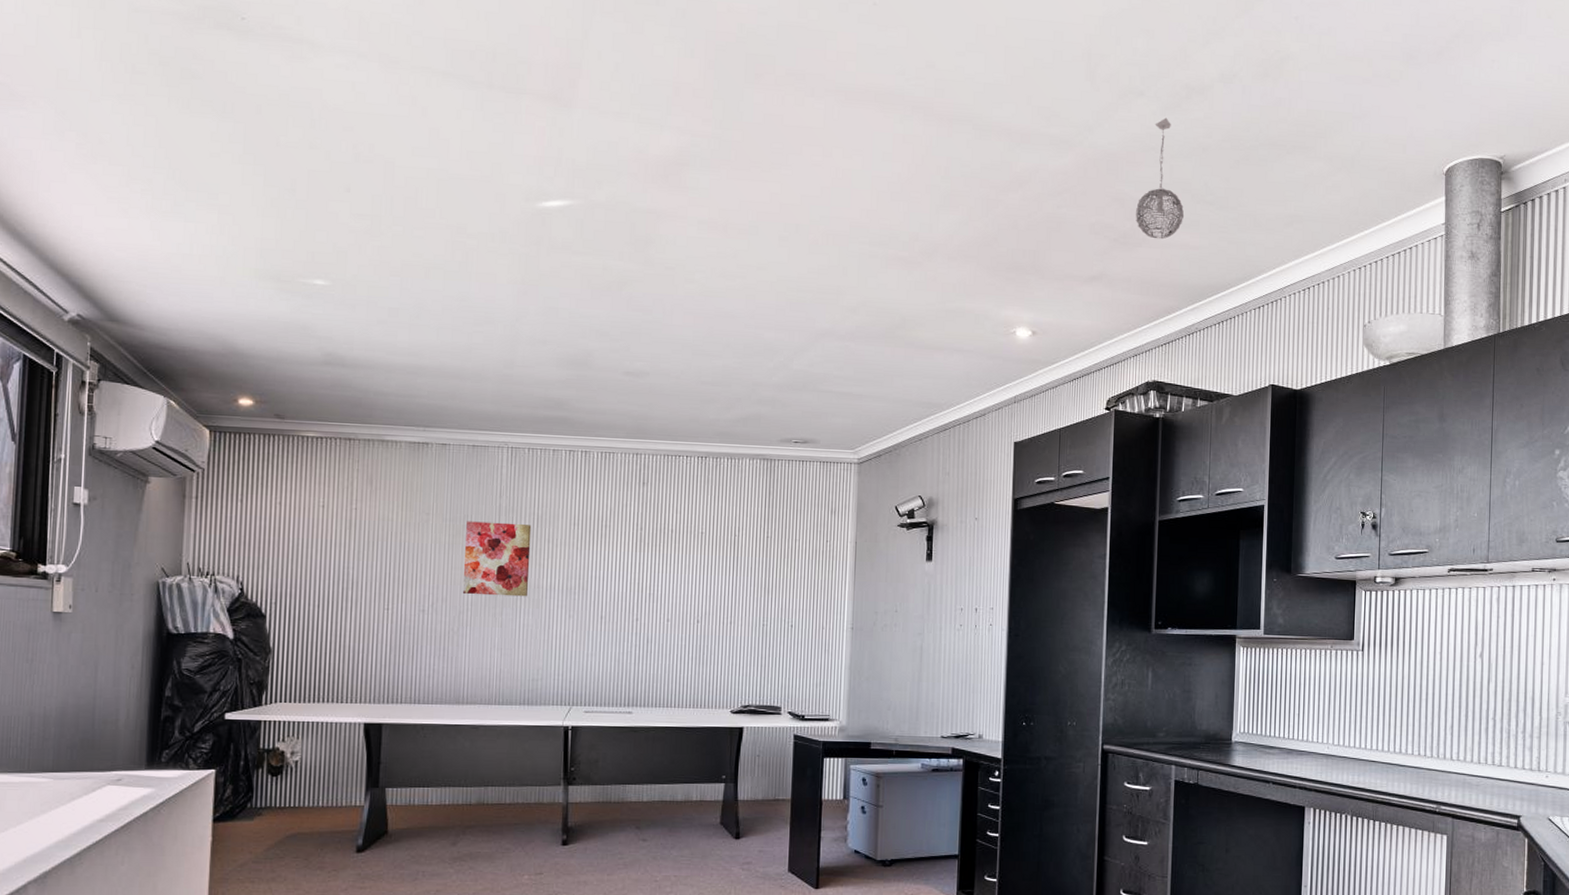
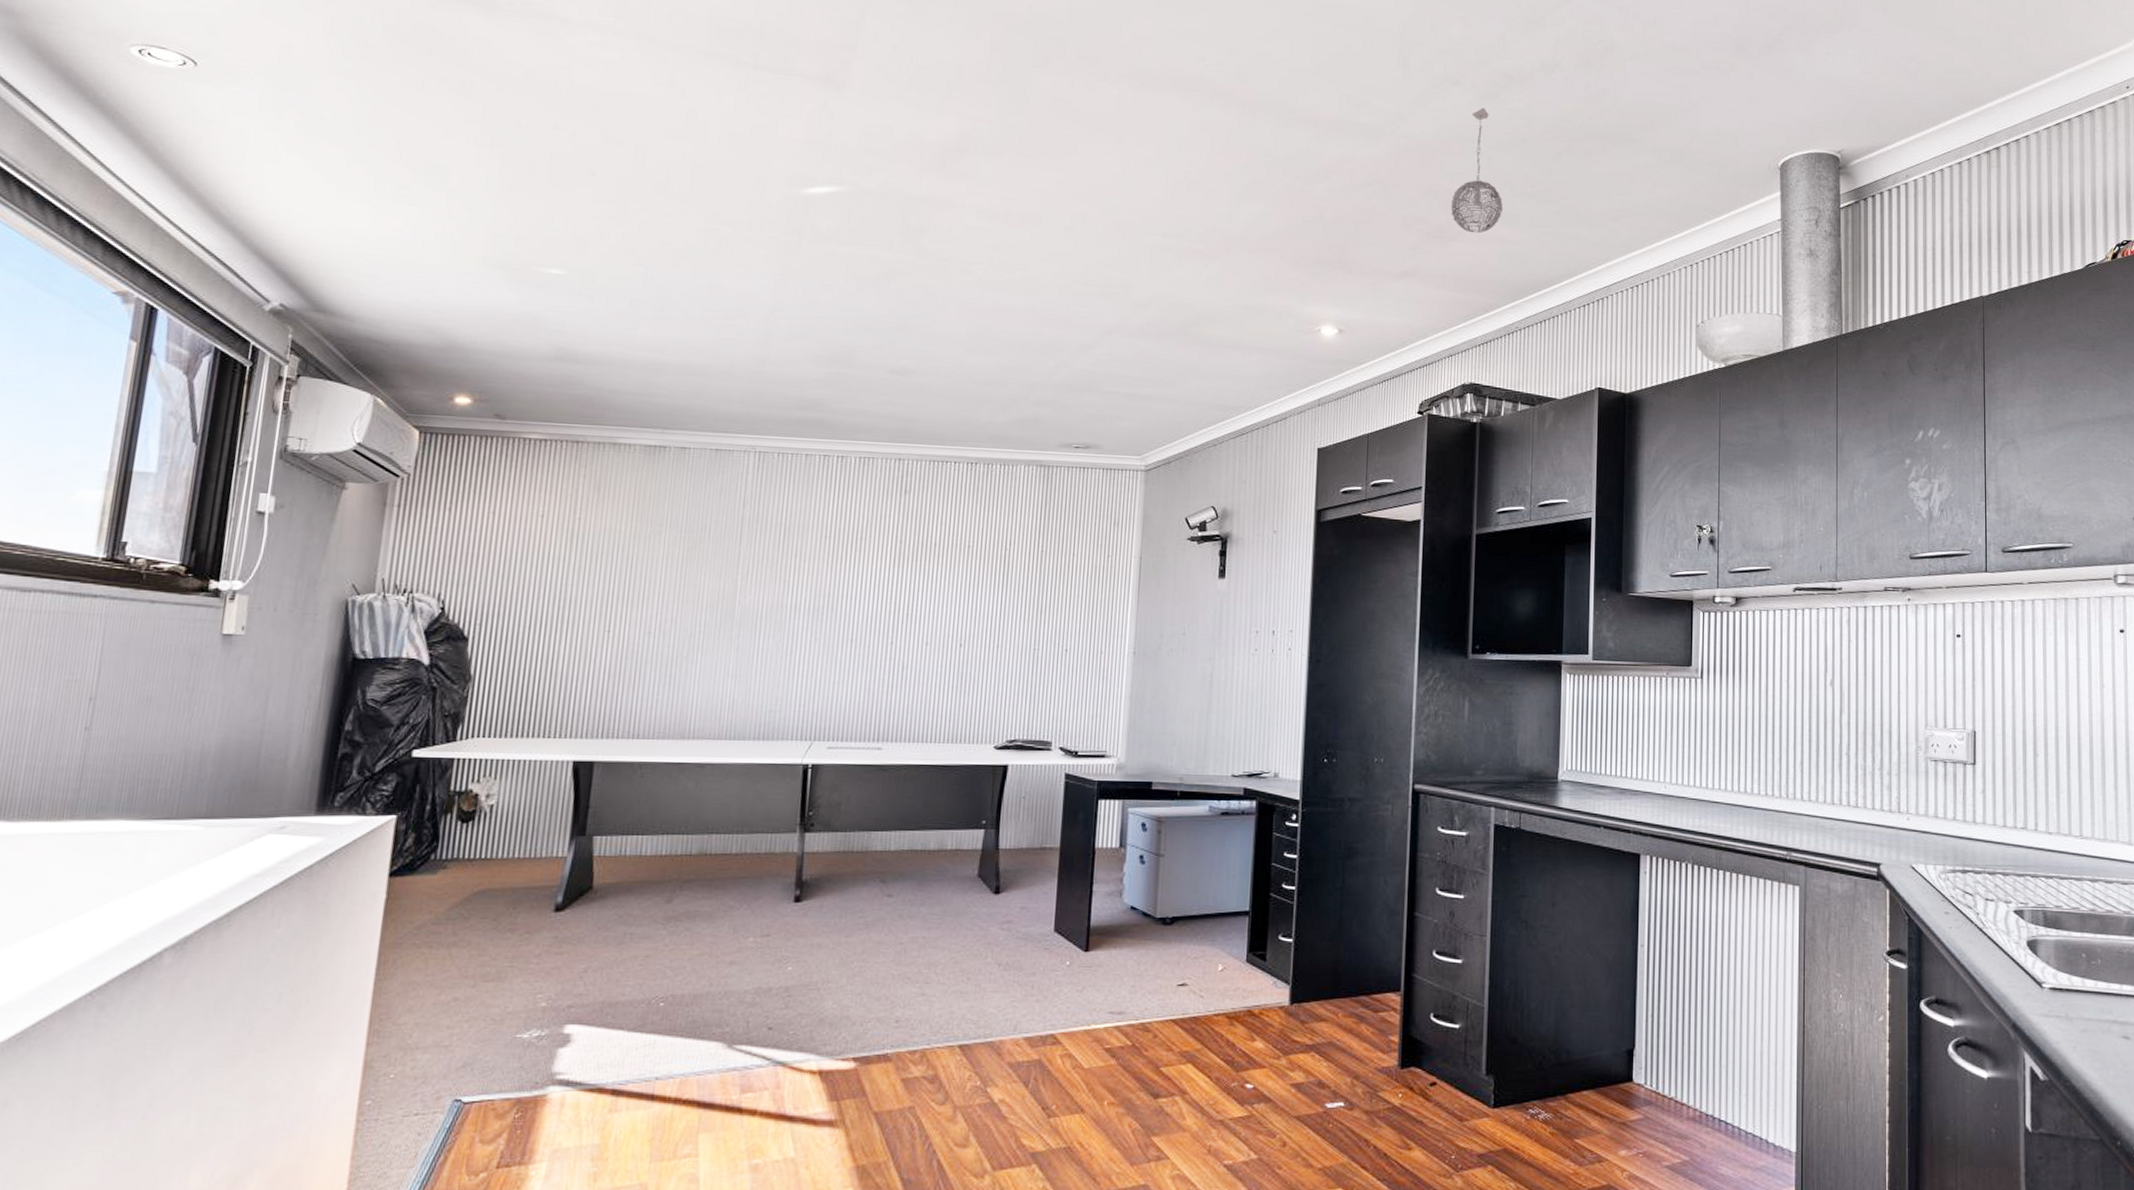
wall art: present [462,521,532,597] -> none [695,533,778,618]

